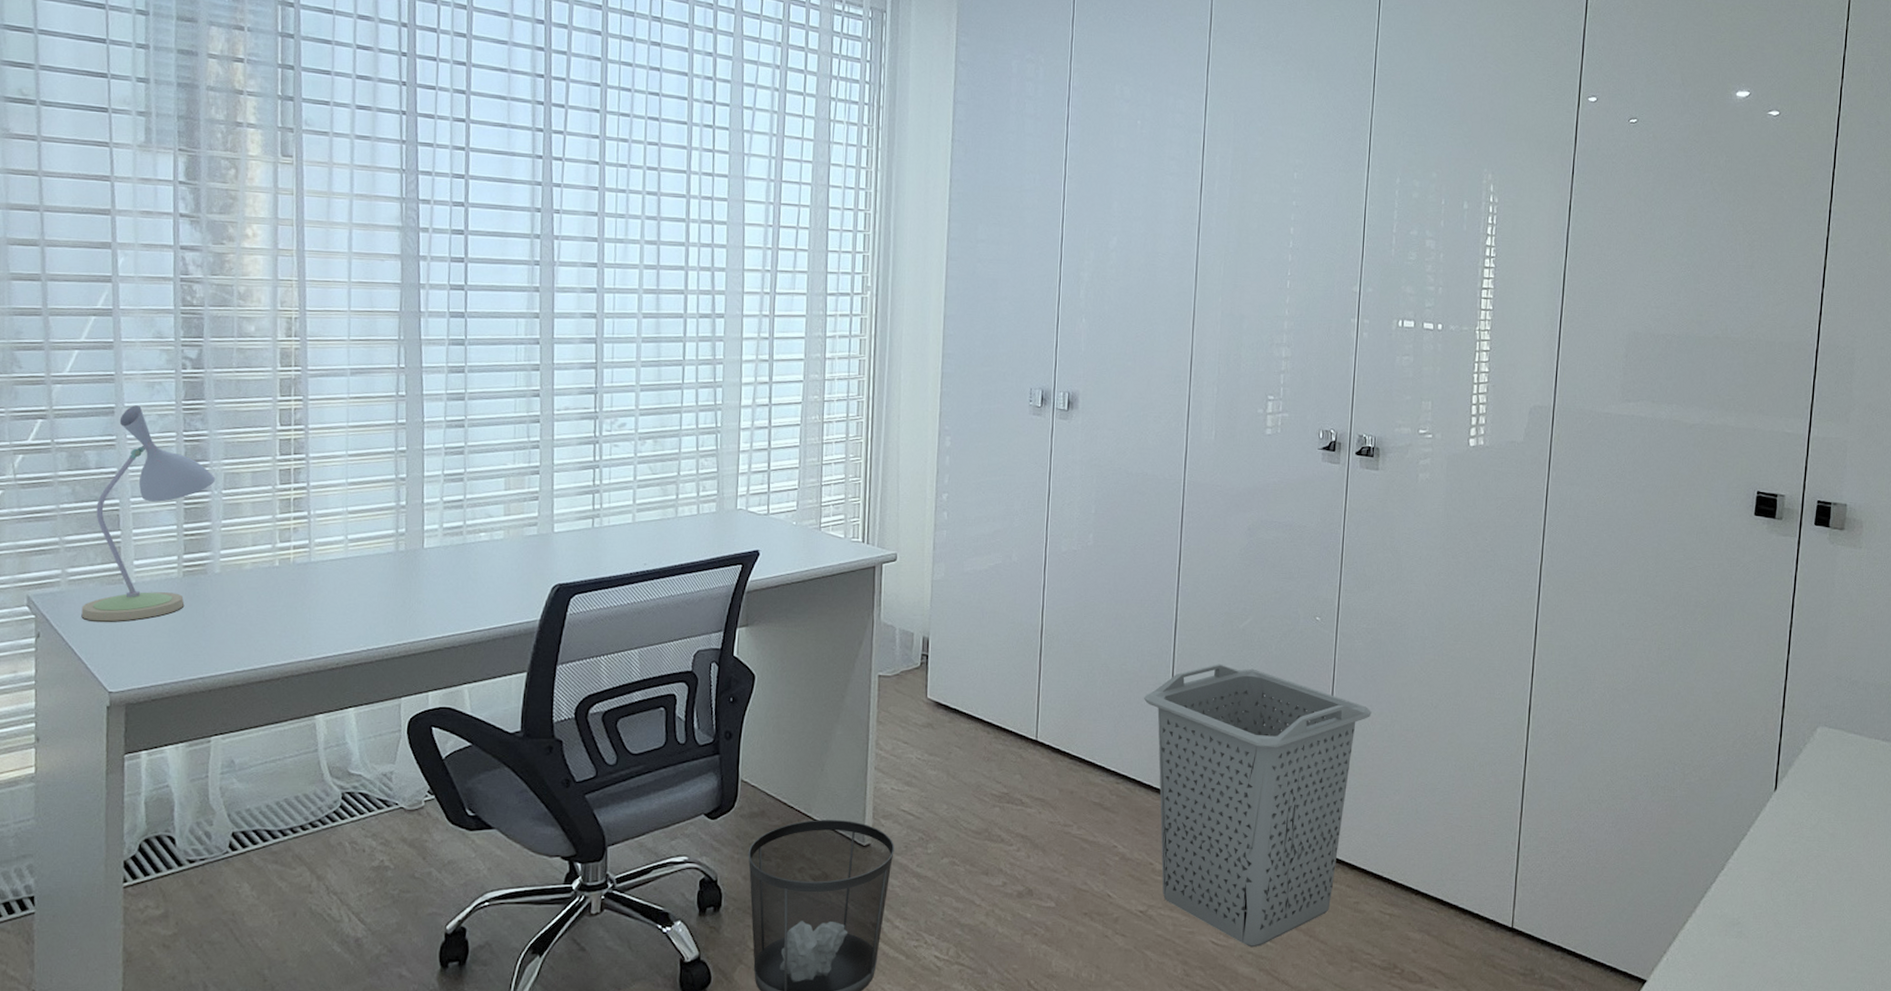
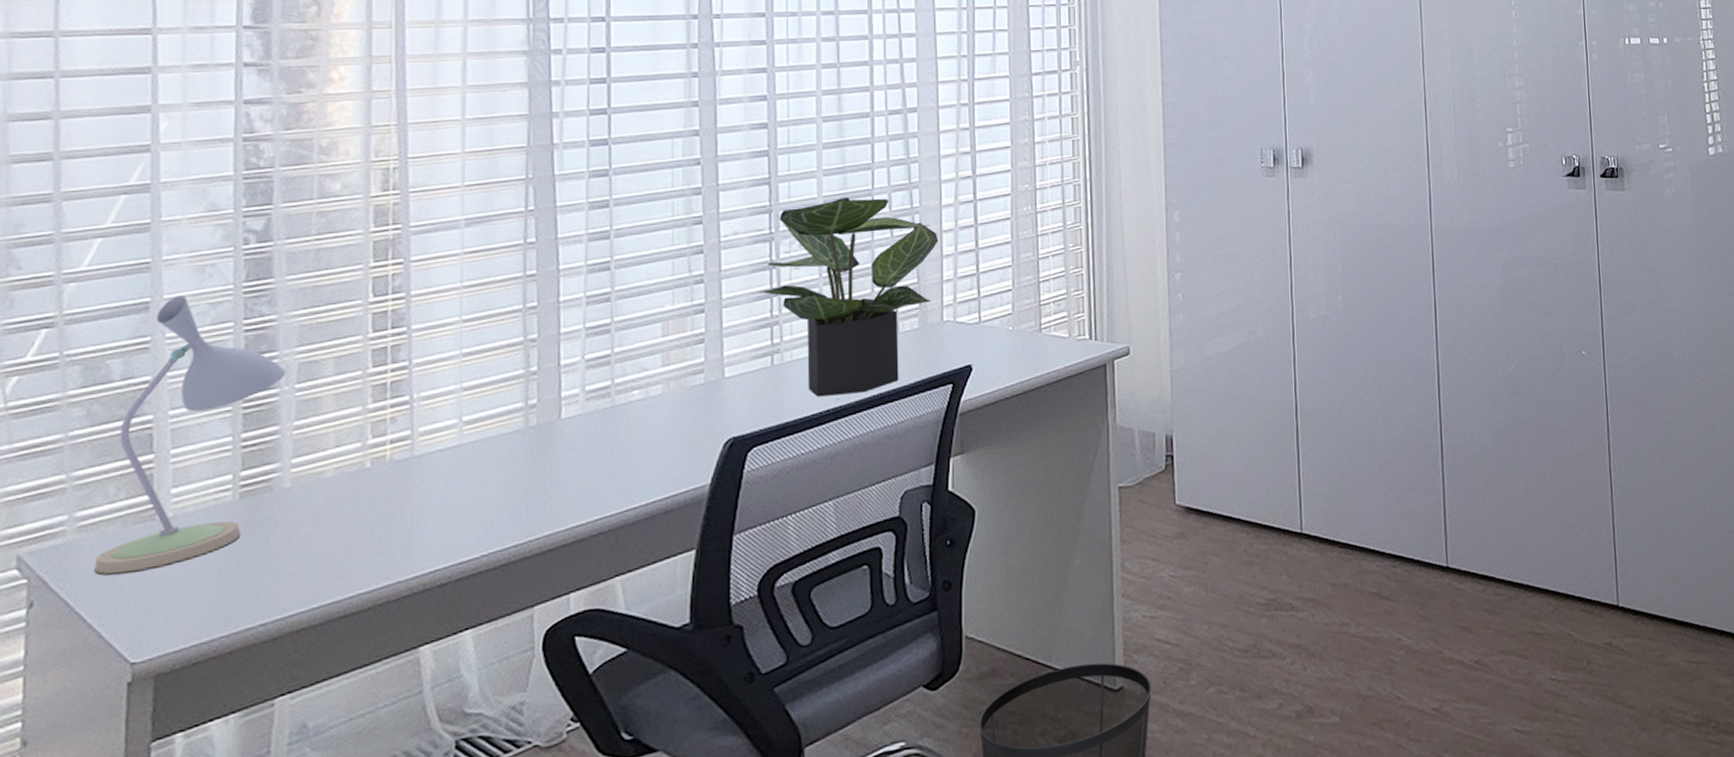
potted plant: none [583,388,737,562] -> present [758,198,939,397]
laundry basket: present [1143,663,1372,948] -> none [1412,416,1650,728]

